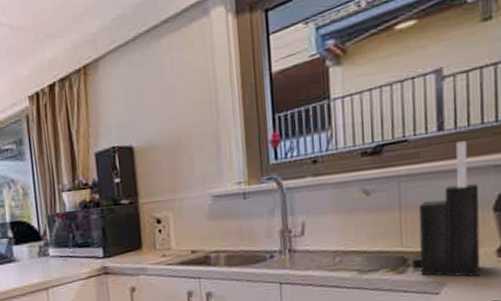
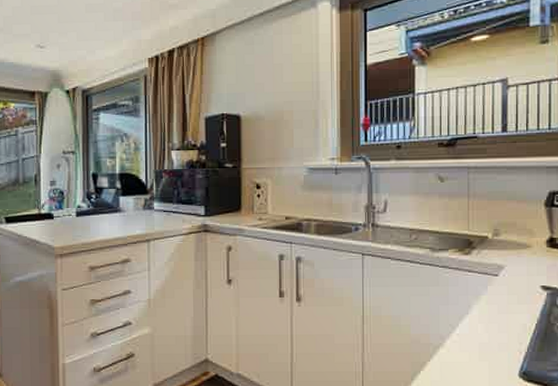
knife block: present [412,141,480,277] -> none [476,143,534,263]

